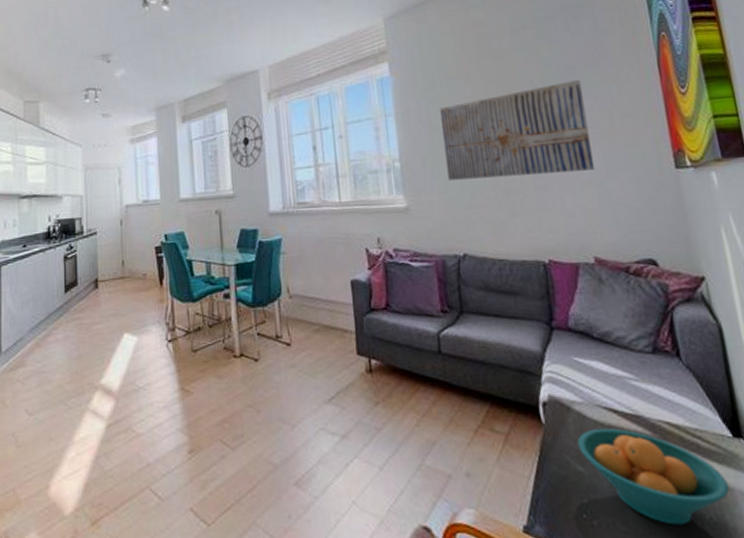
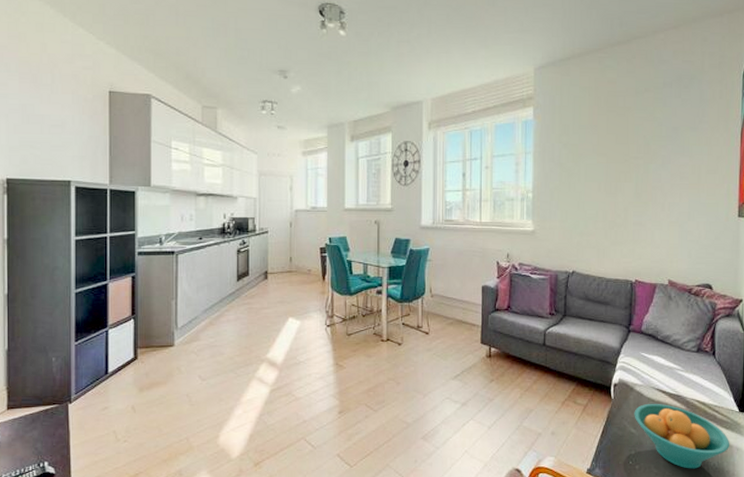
wall art: present [440,79,594,180] -> none [569,138,683,213]

